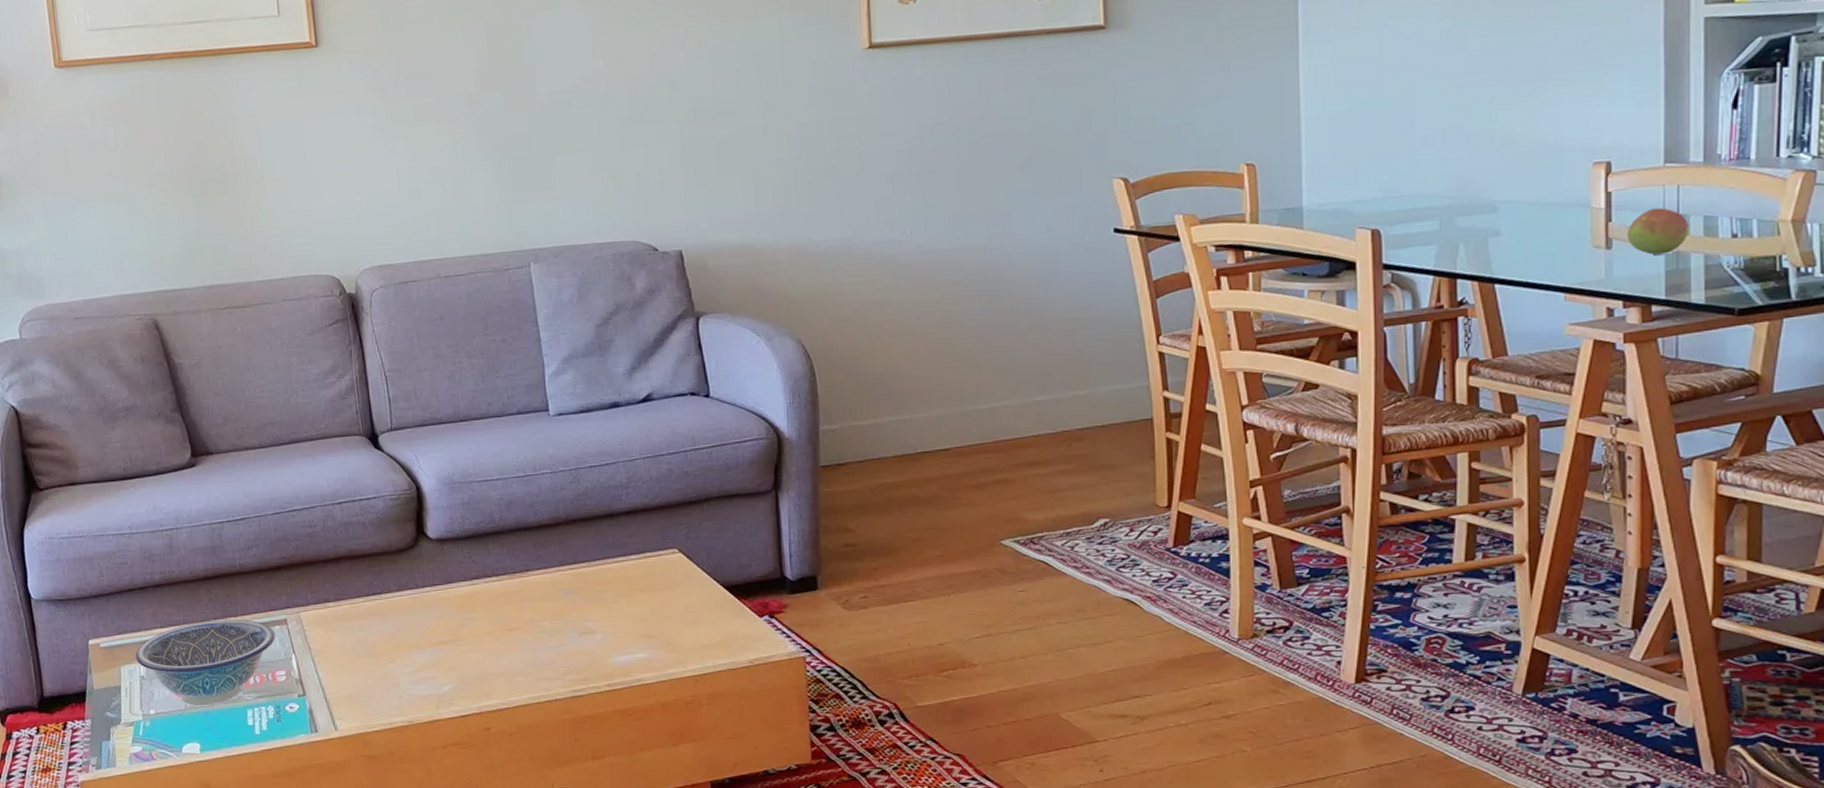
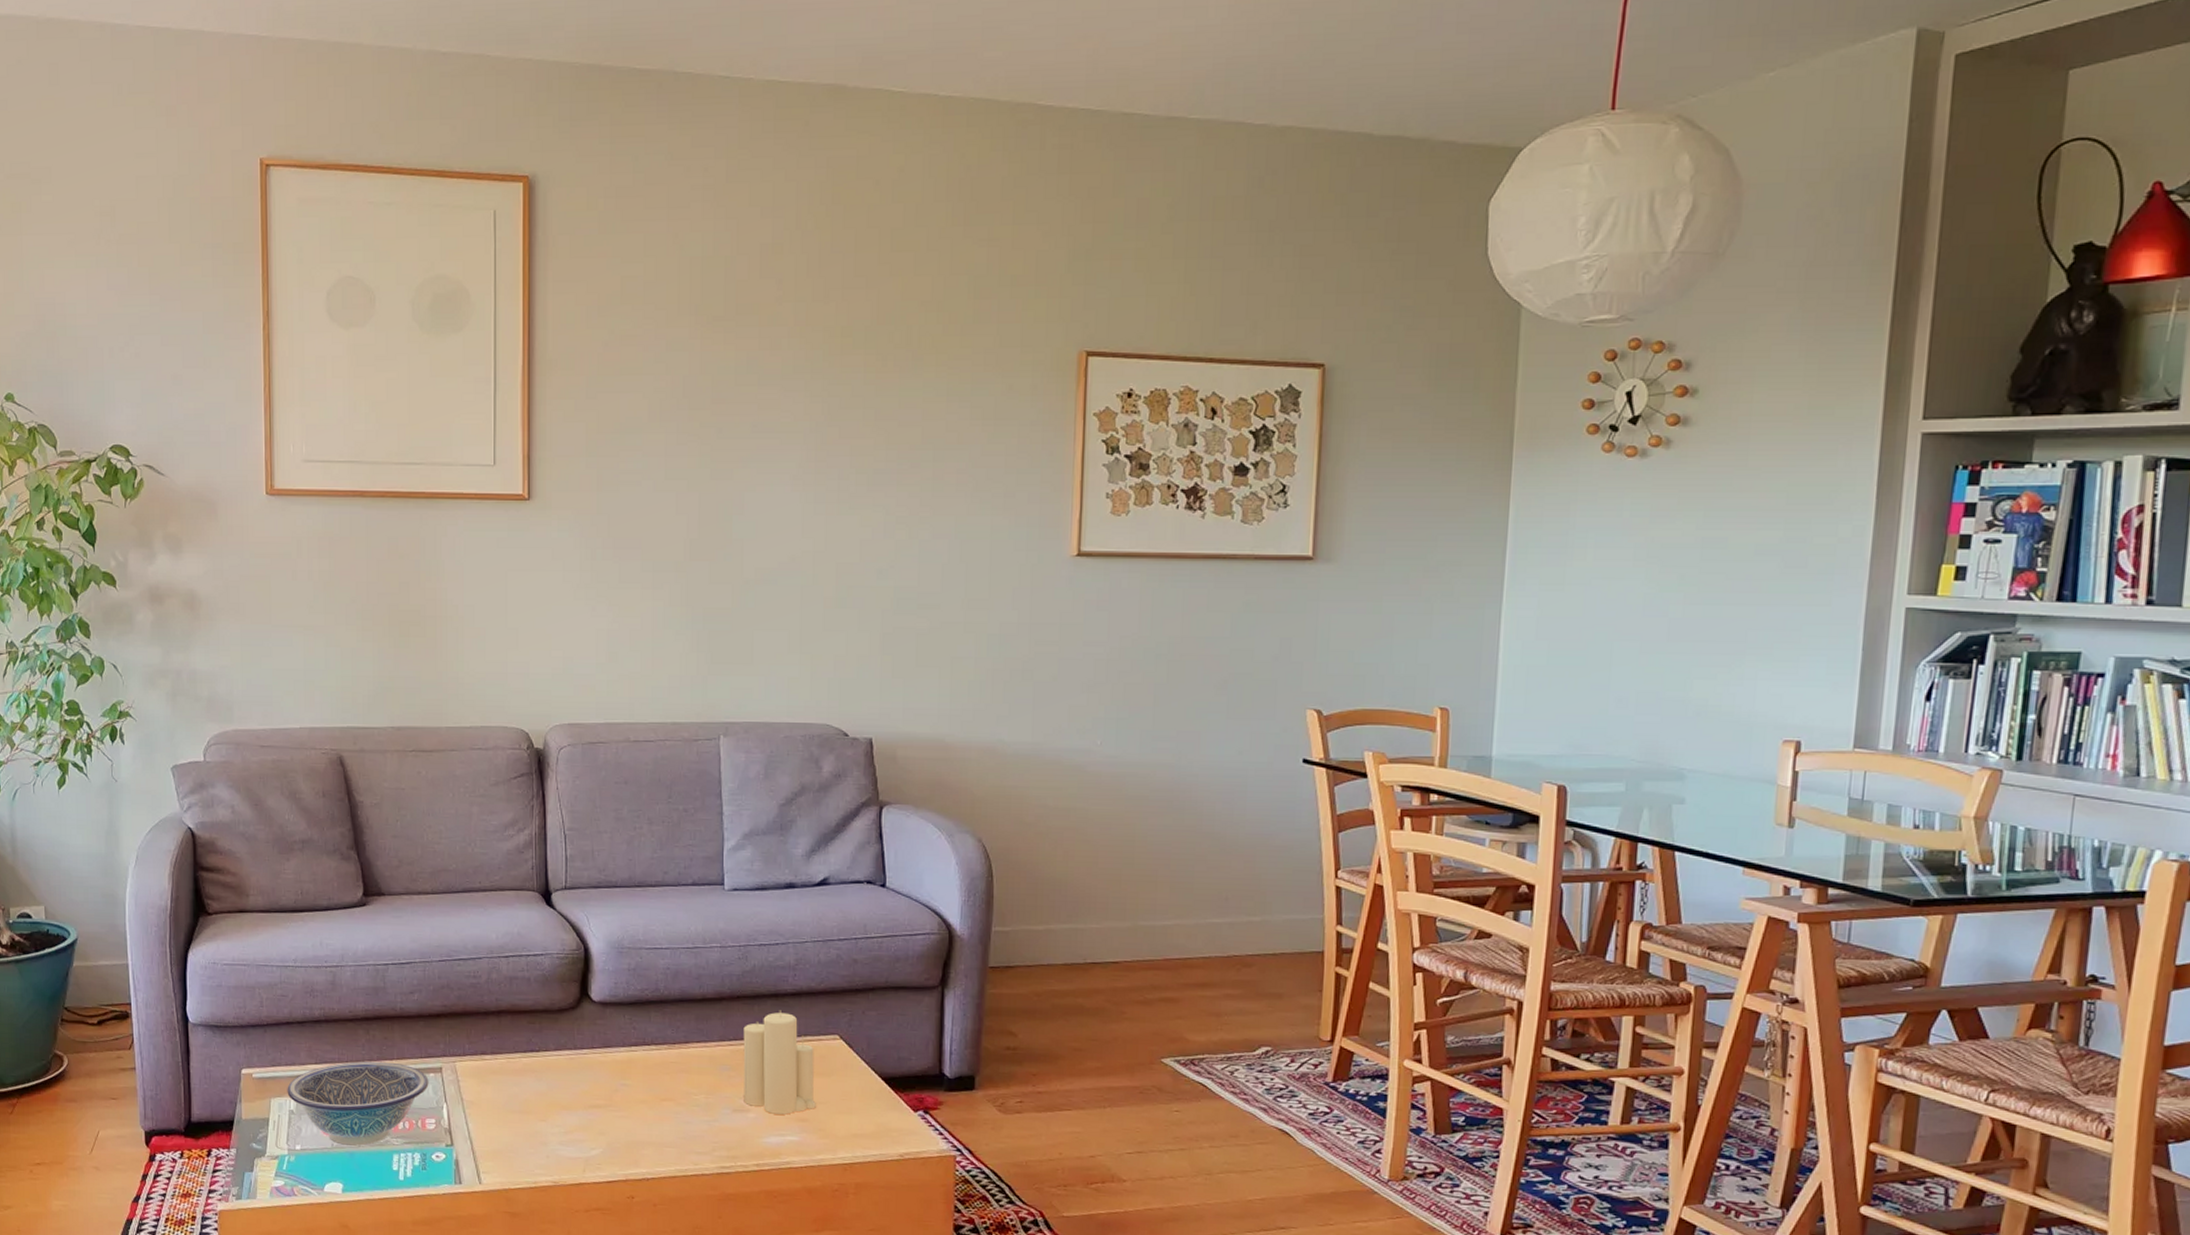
candle: none [582,529,662,633] -> present [743,1010,816,1115]
fruit: present [1626,208,1689,255] -> none [1809,792,1873,838]

